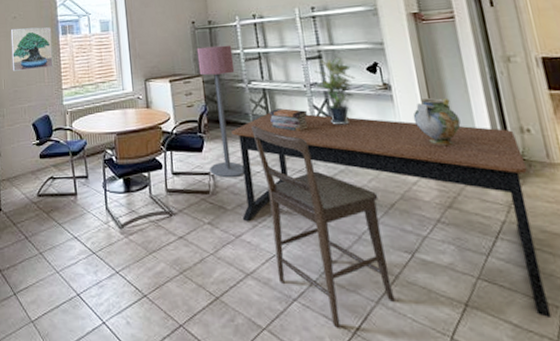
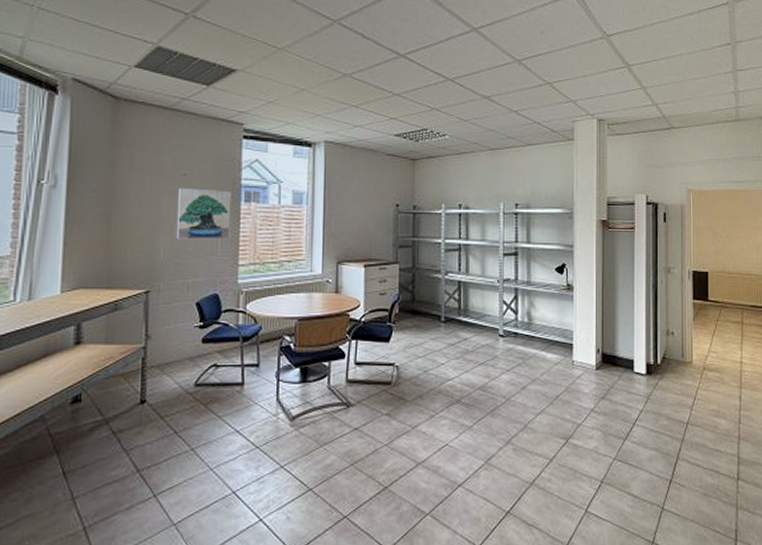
floor lamp: present [196,45,245,178] -> none [395,232,434,369]
dining table: present [231,113,552,317] -> none [422,306,666,489]
chair: present [251,125,395,328] -> none [442,317,547,509]
book stack: present [269,108,309,132] -> none [461,302,497,325]
potted plant: present [315,57,356,125] -> none [509,256,545,321]
ceramic jug: present [413,98,461,147] -> none [587,301,623,345]

